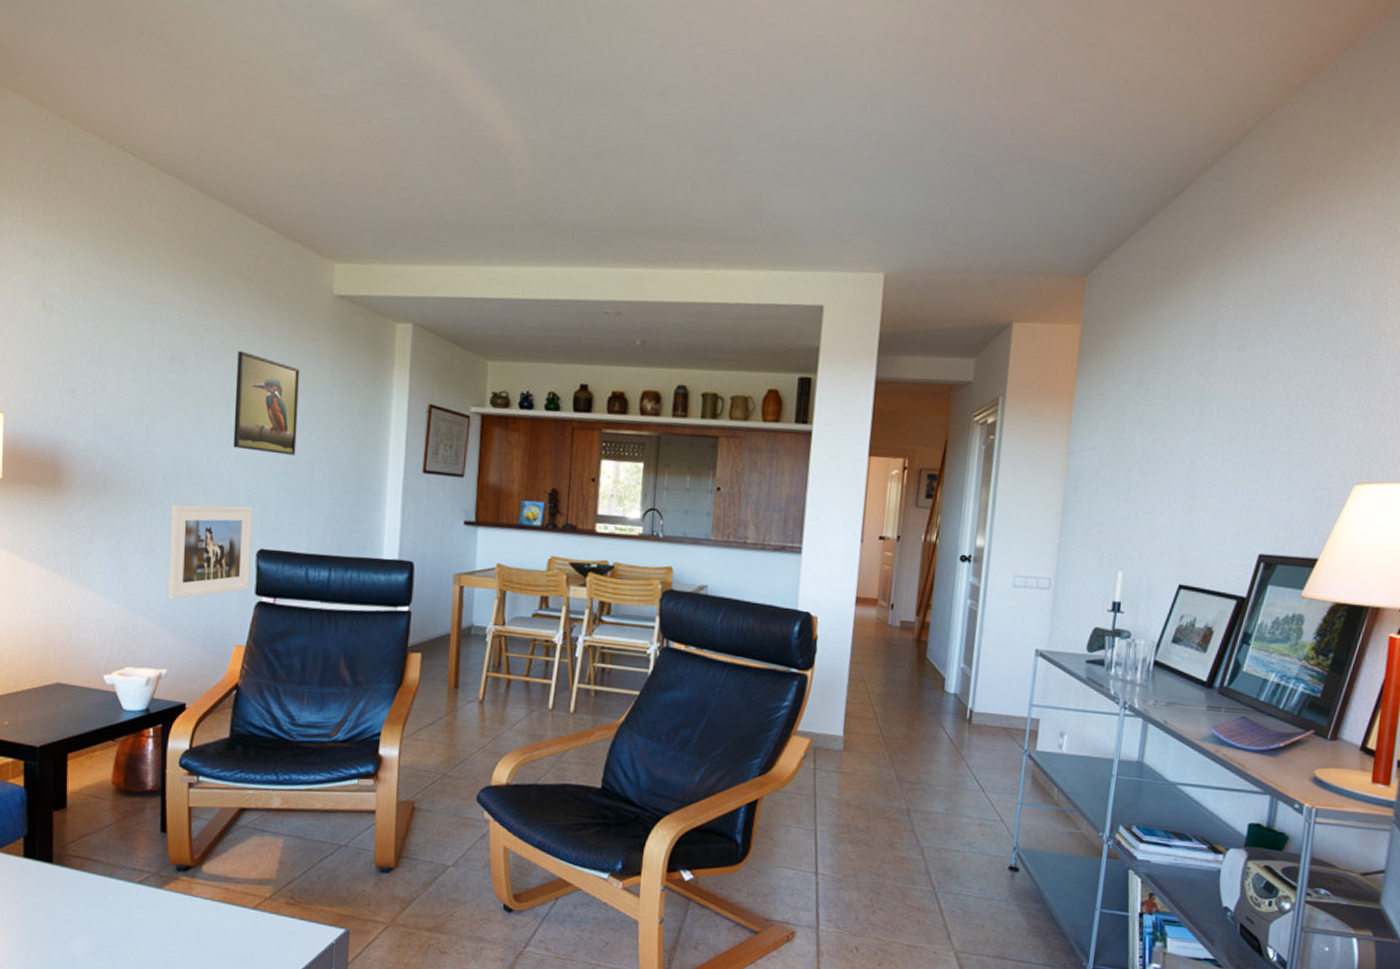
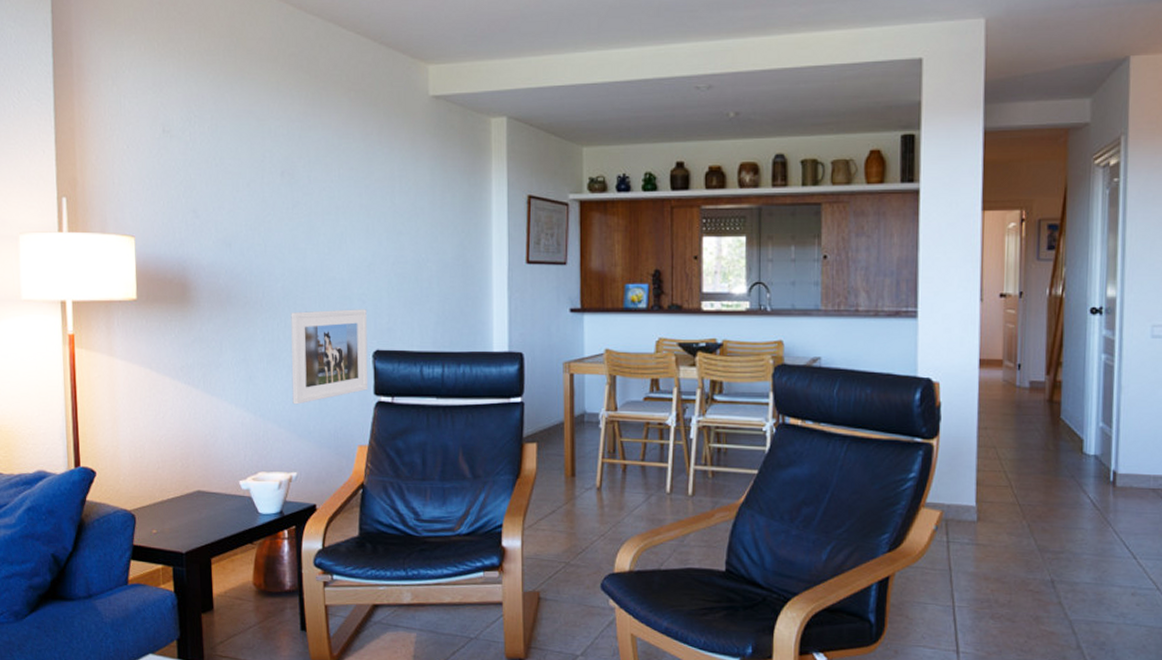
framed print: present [233,351,301,455] -> none [343,159,404,256]

